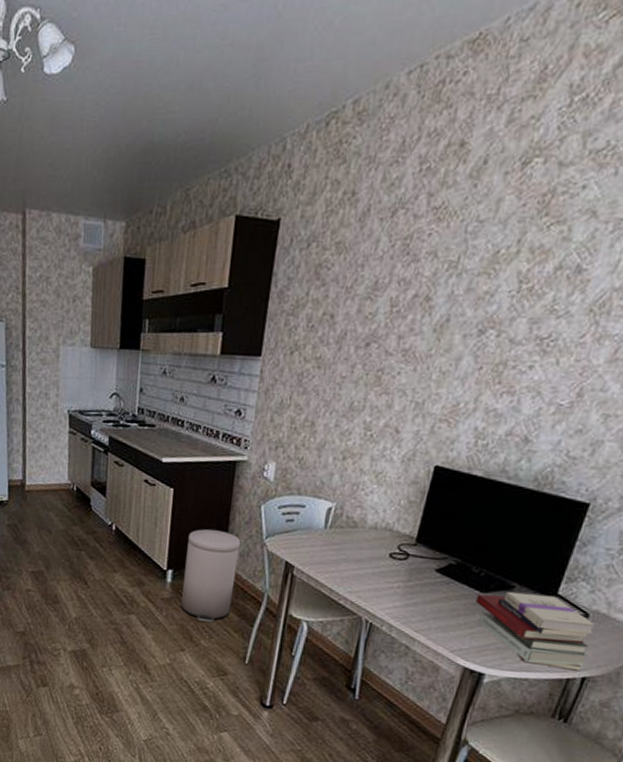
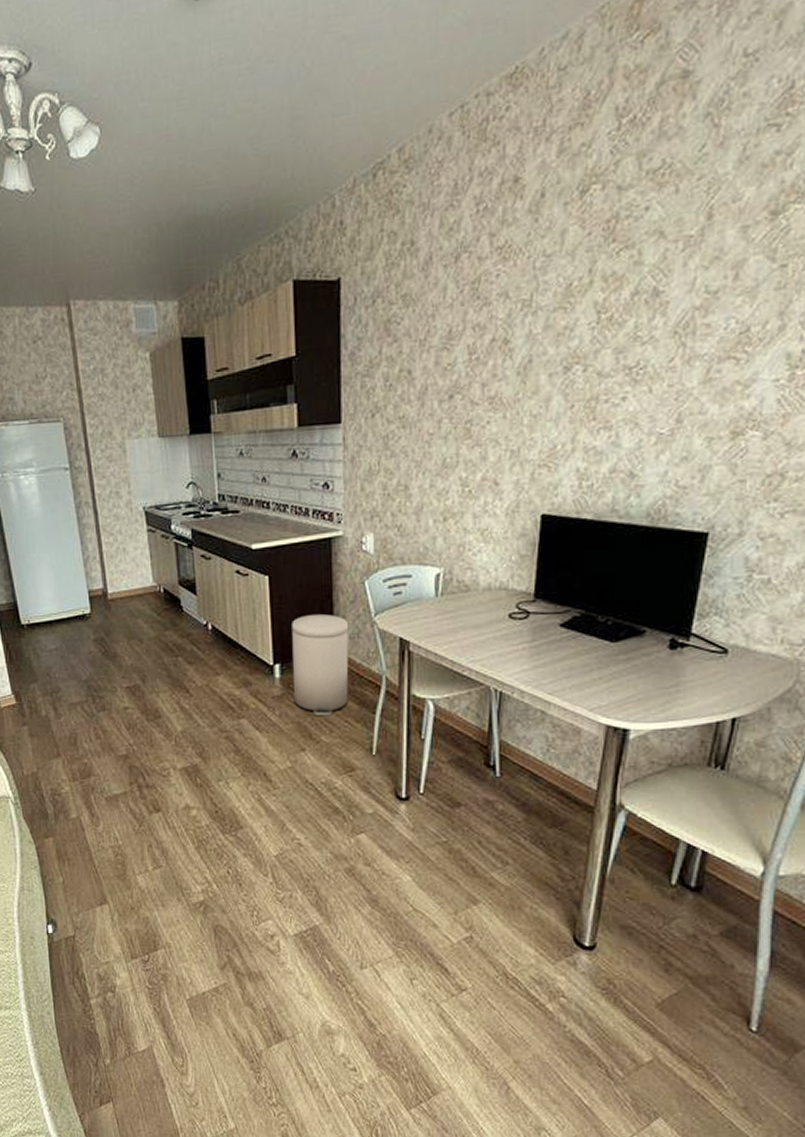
books: present [476,591,596,671] -> none [607,635,736,712]

